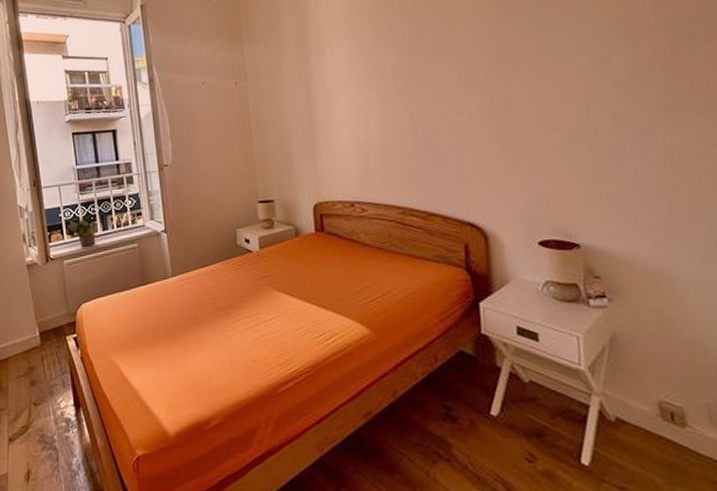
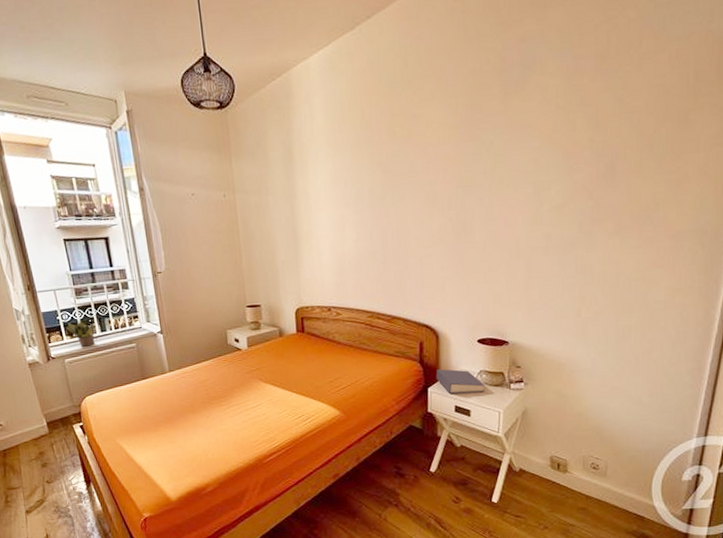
book: none [488,278,555,312] -> present [436,369,486,395]

